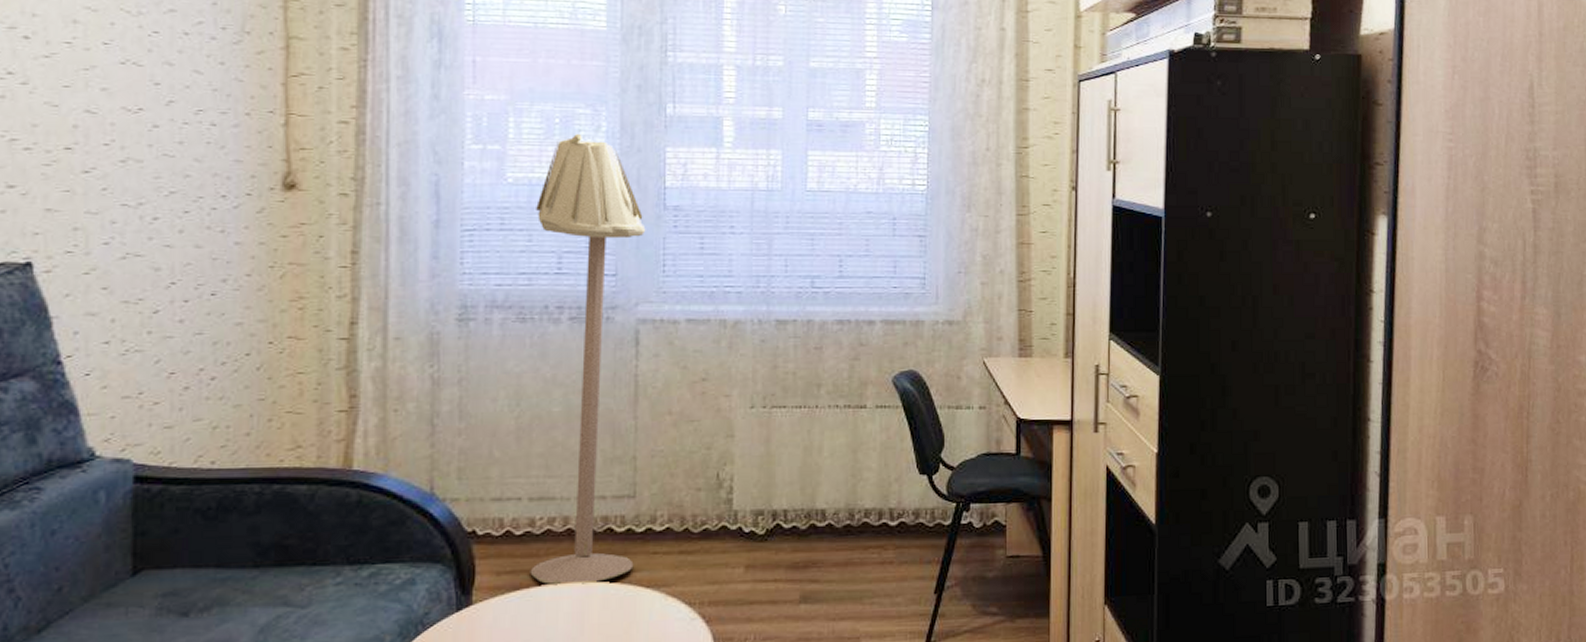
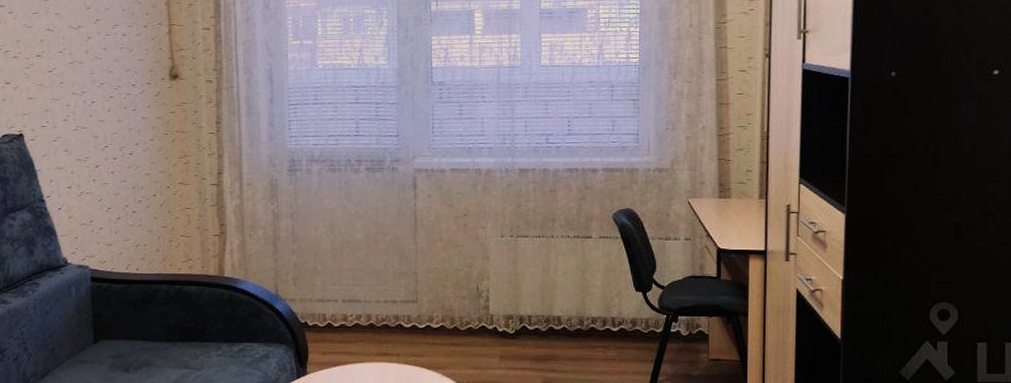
floor lamp: present [530,133,646,586] -> none [339,28,419,364]

